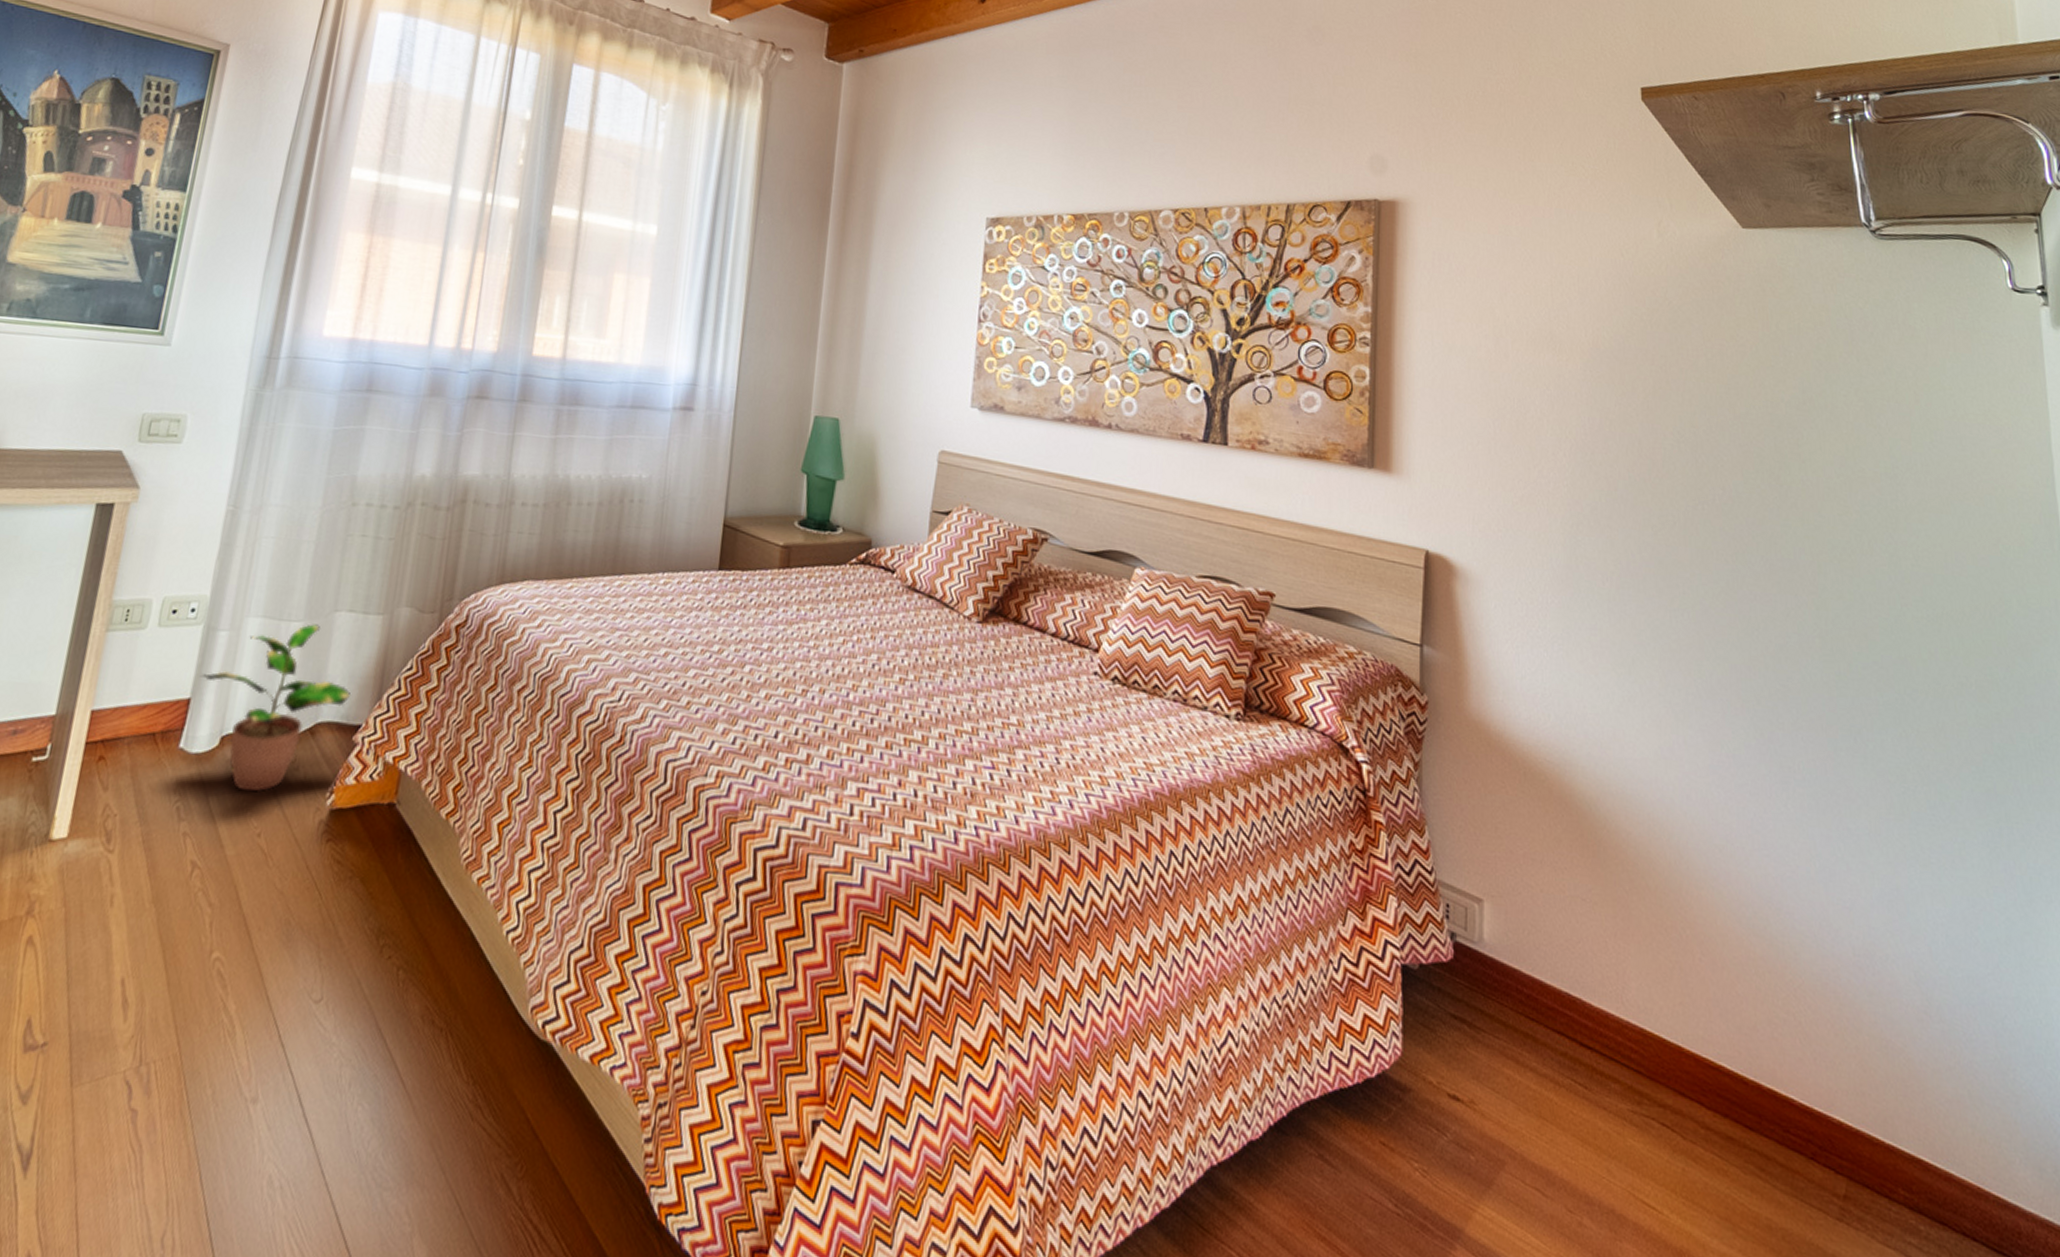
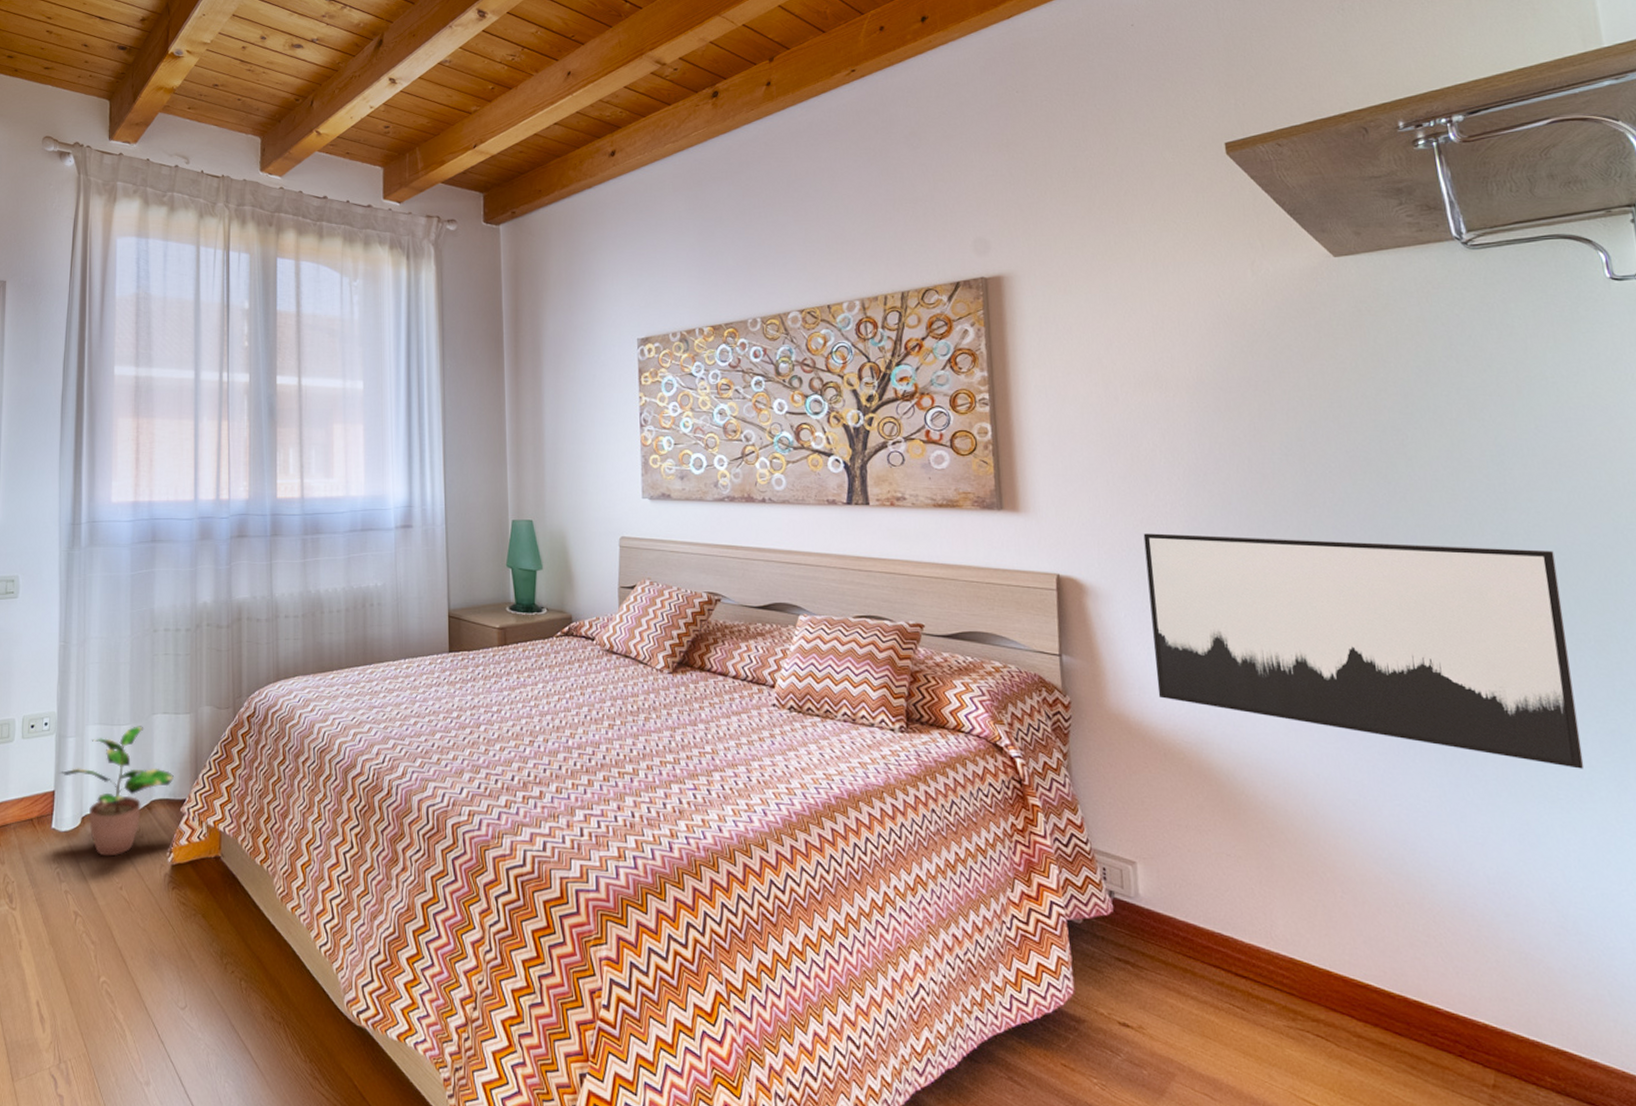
wall art: none [1522,513,1958,831] -> present [1143,533,1585,769]

